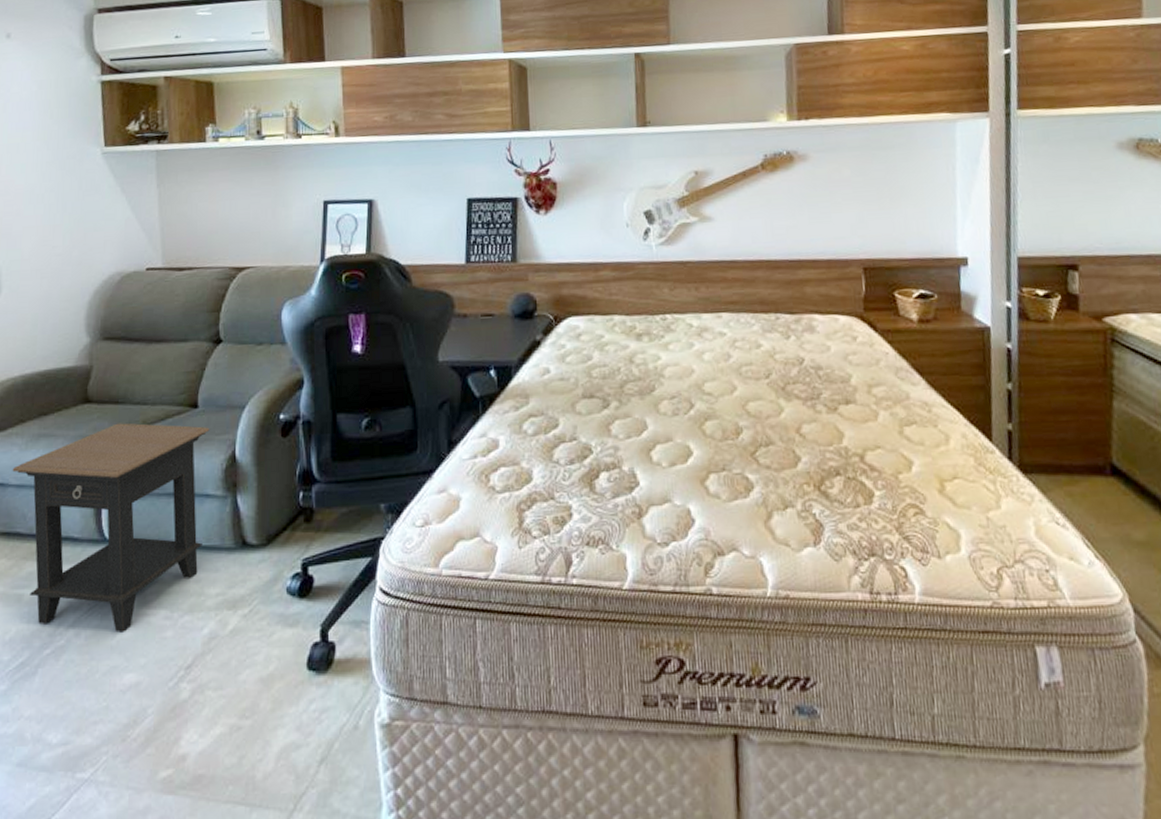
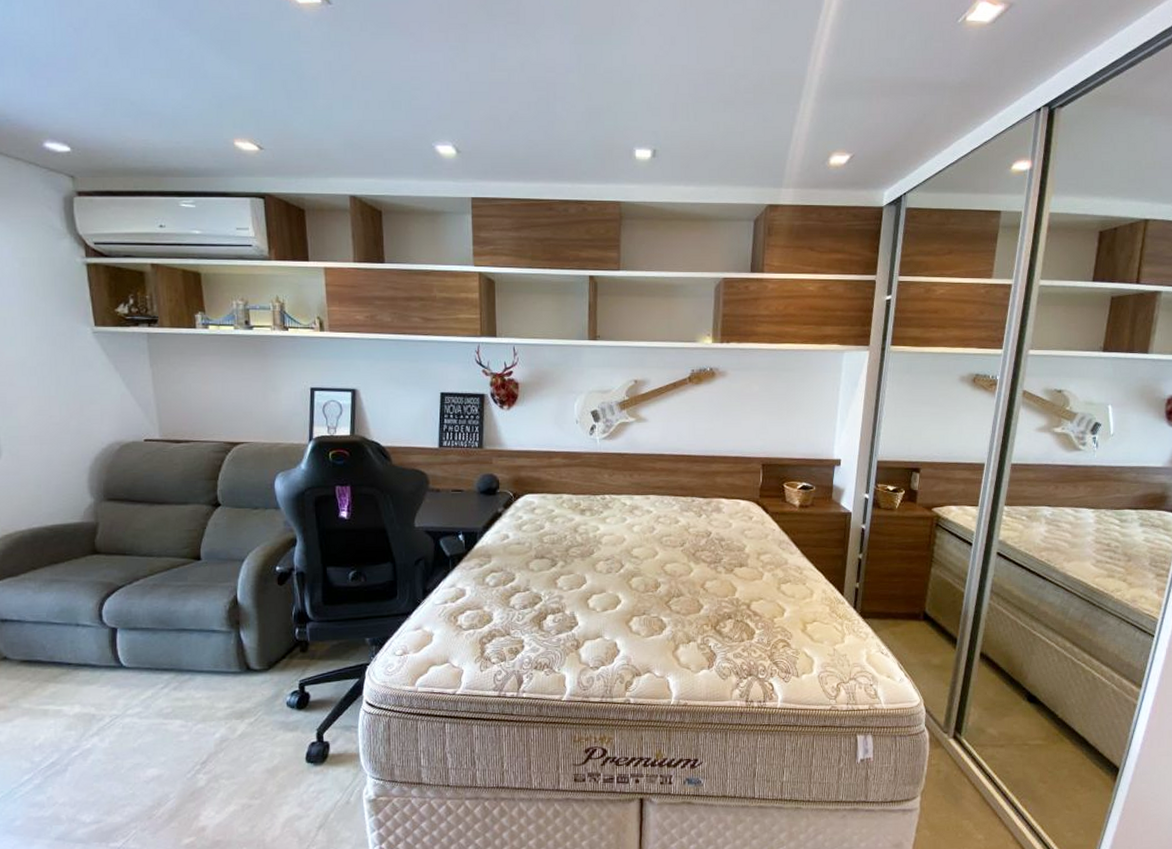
side table: present [12,423,210,633] -> none [28,571,213,738]

